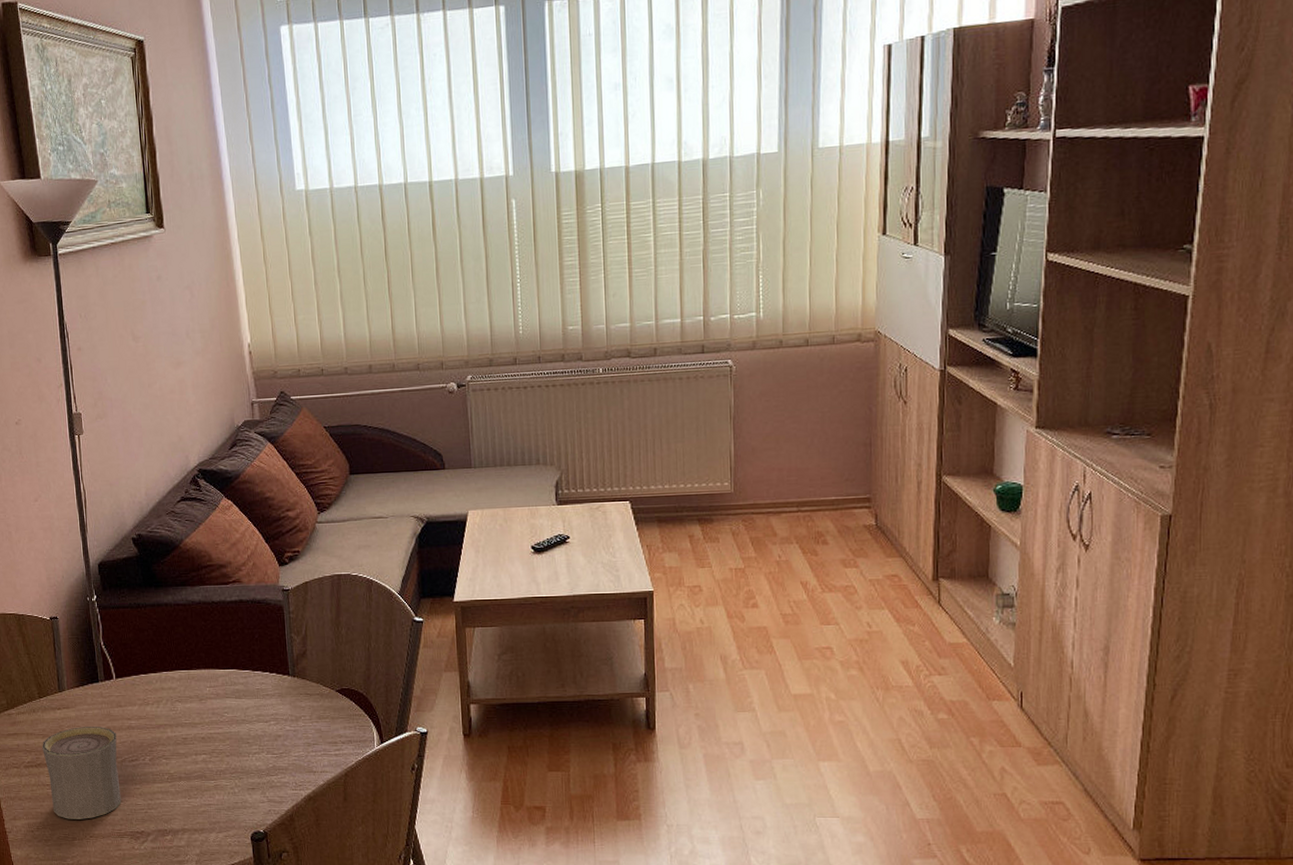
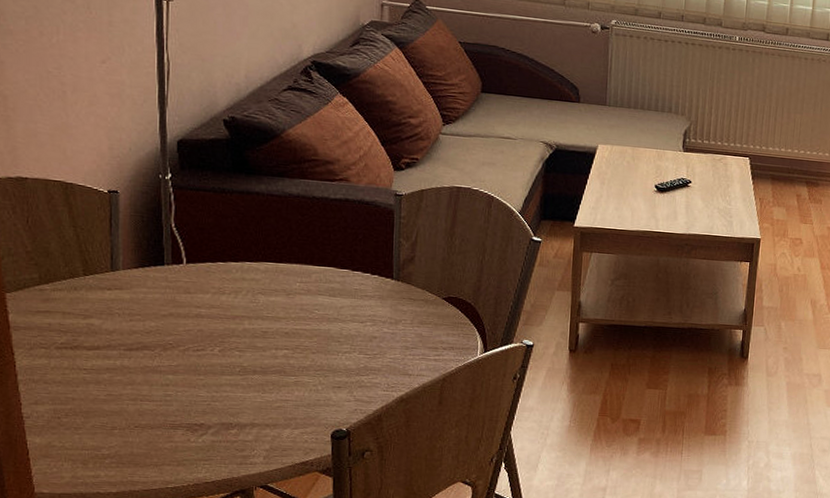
cup: present [42,727,122,819] -> none [82,310,180,408]

